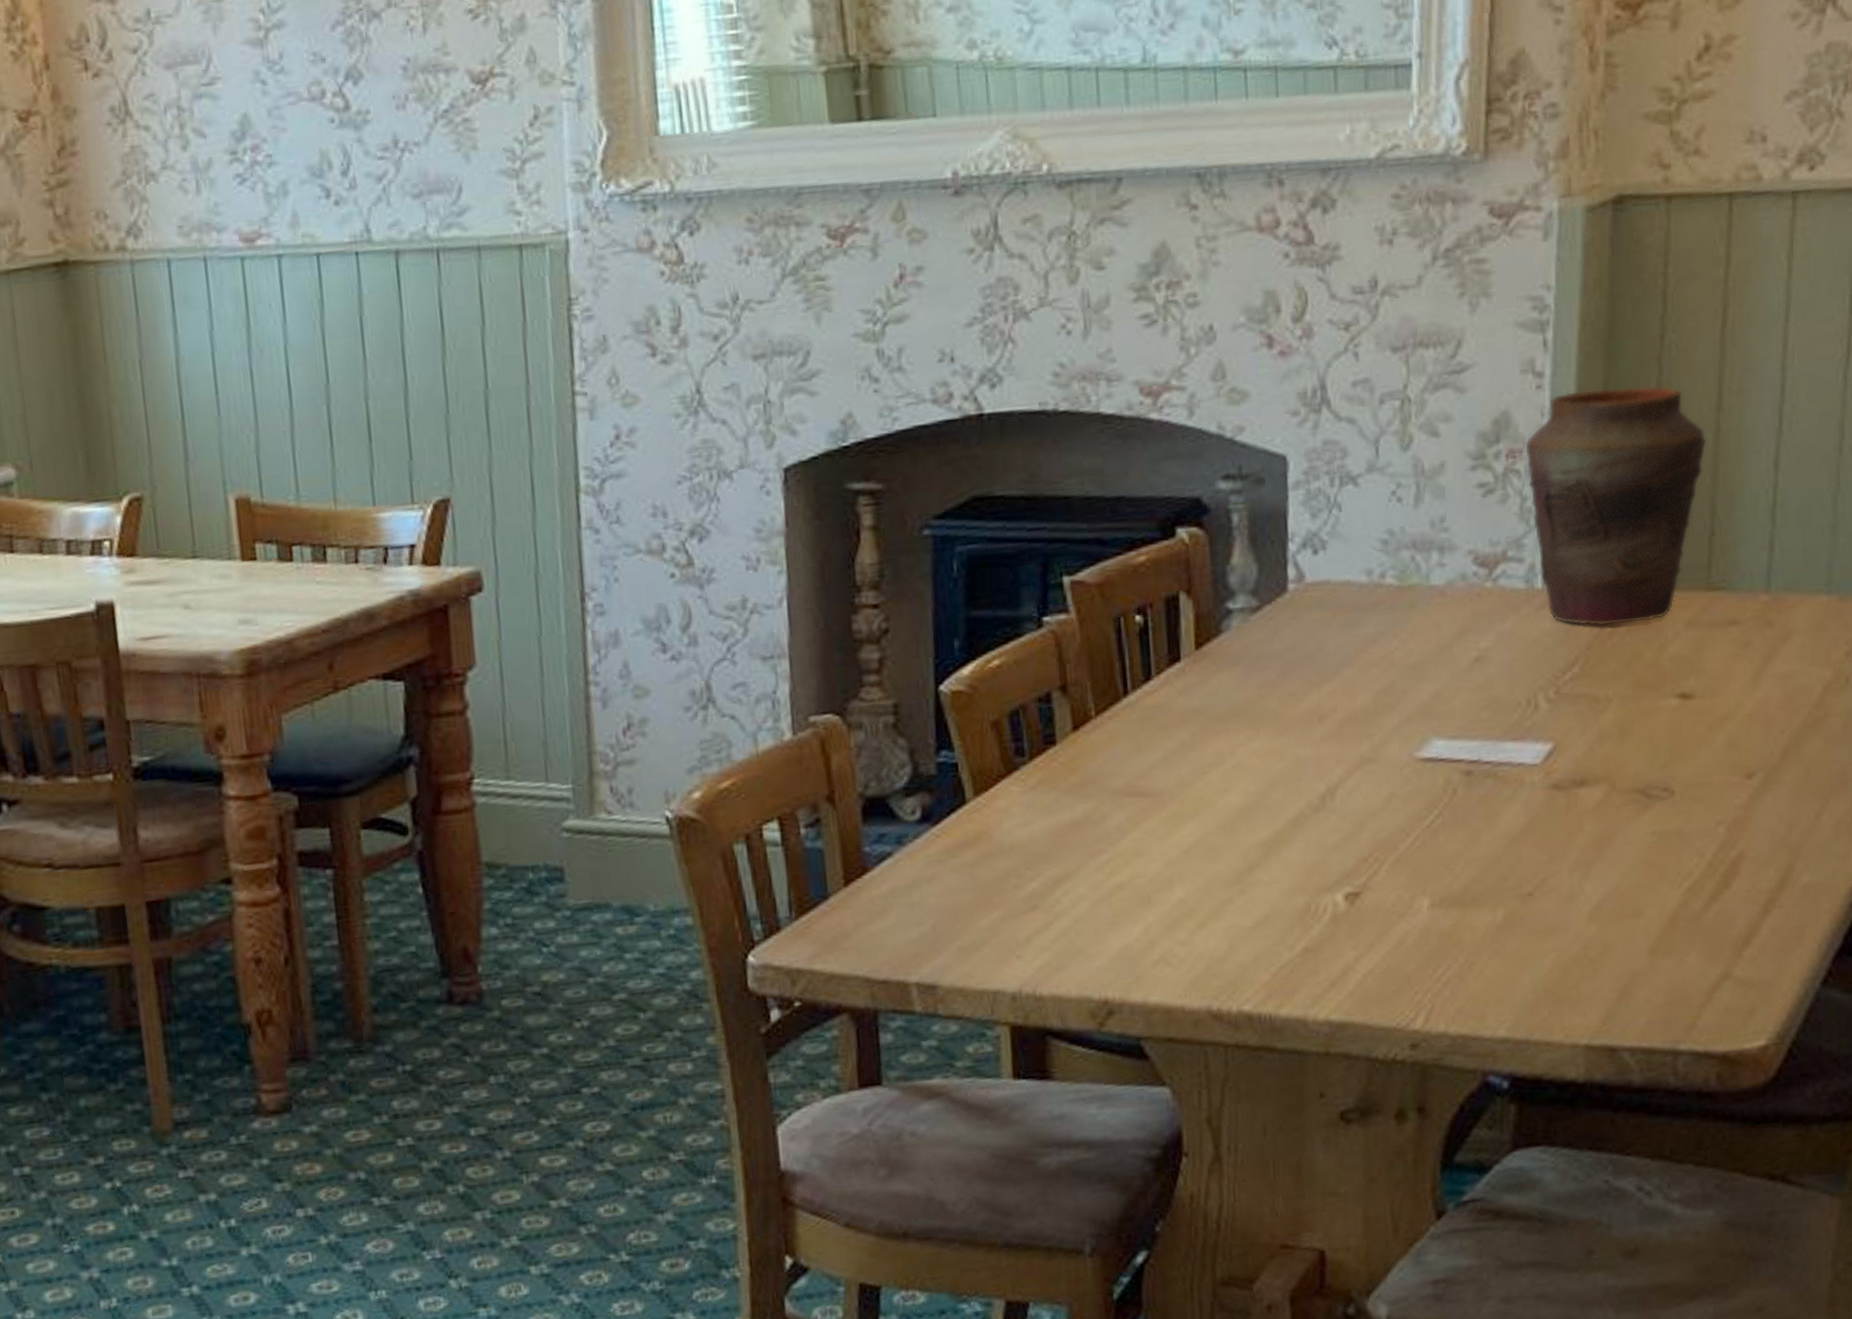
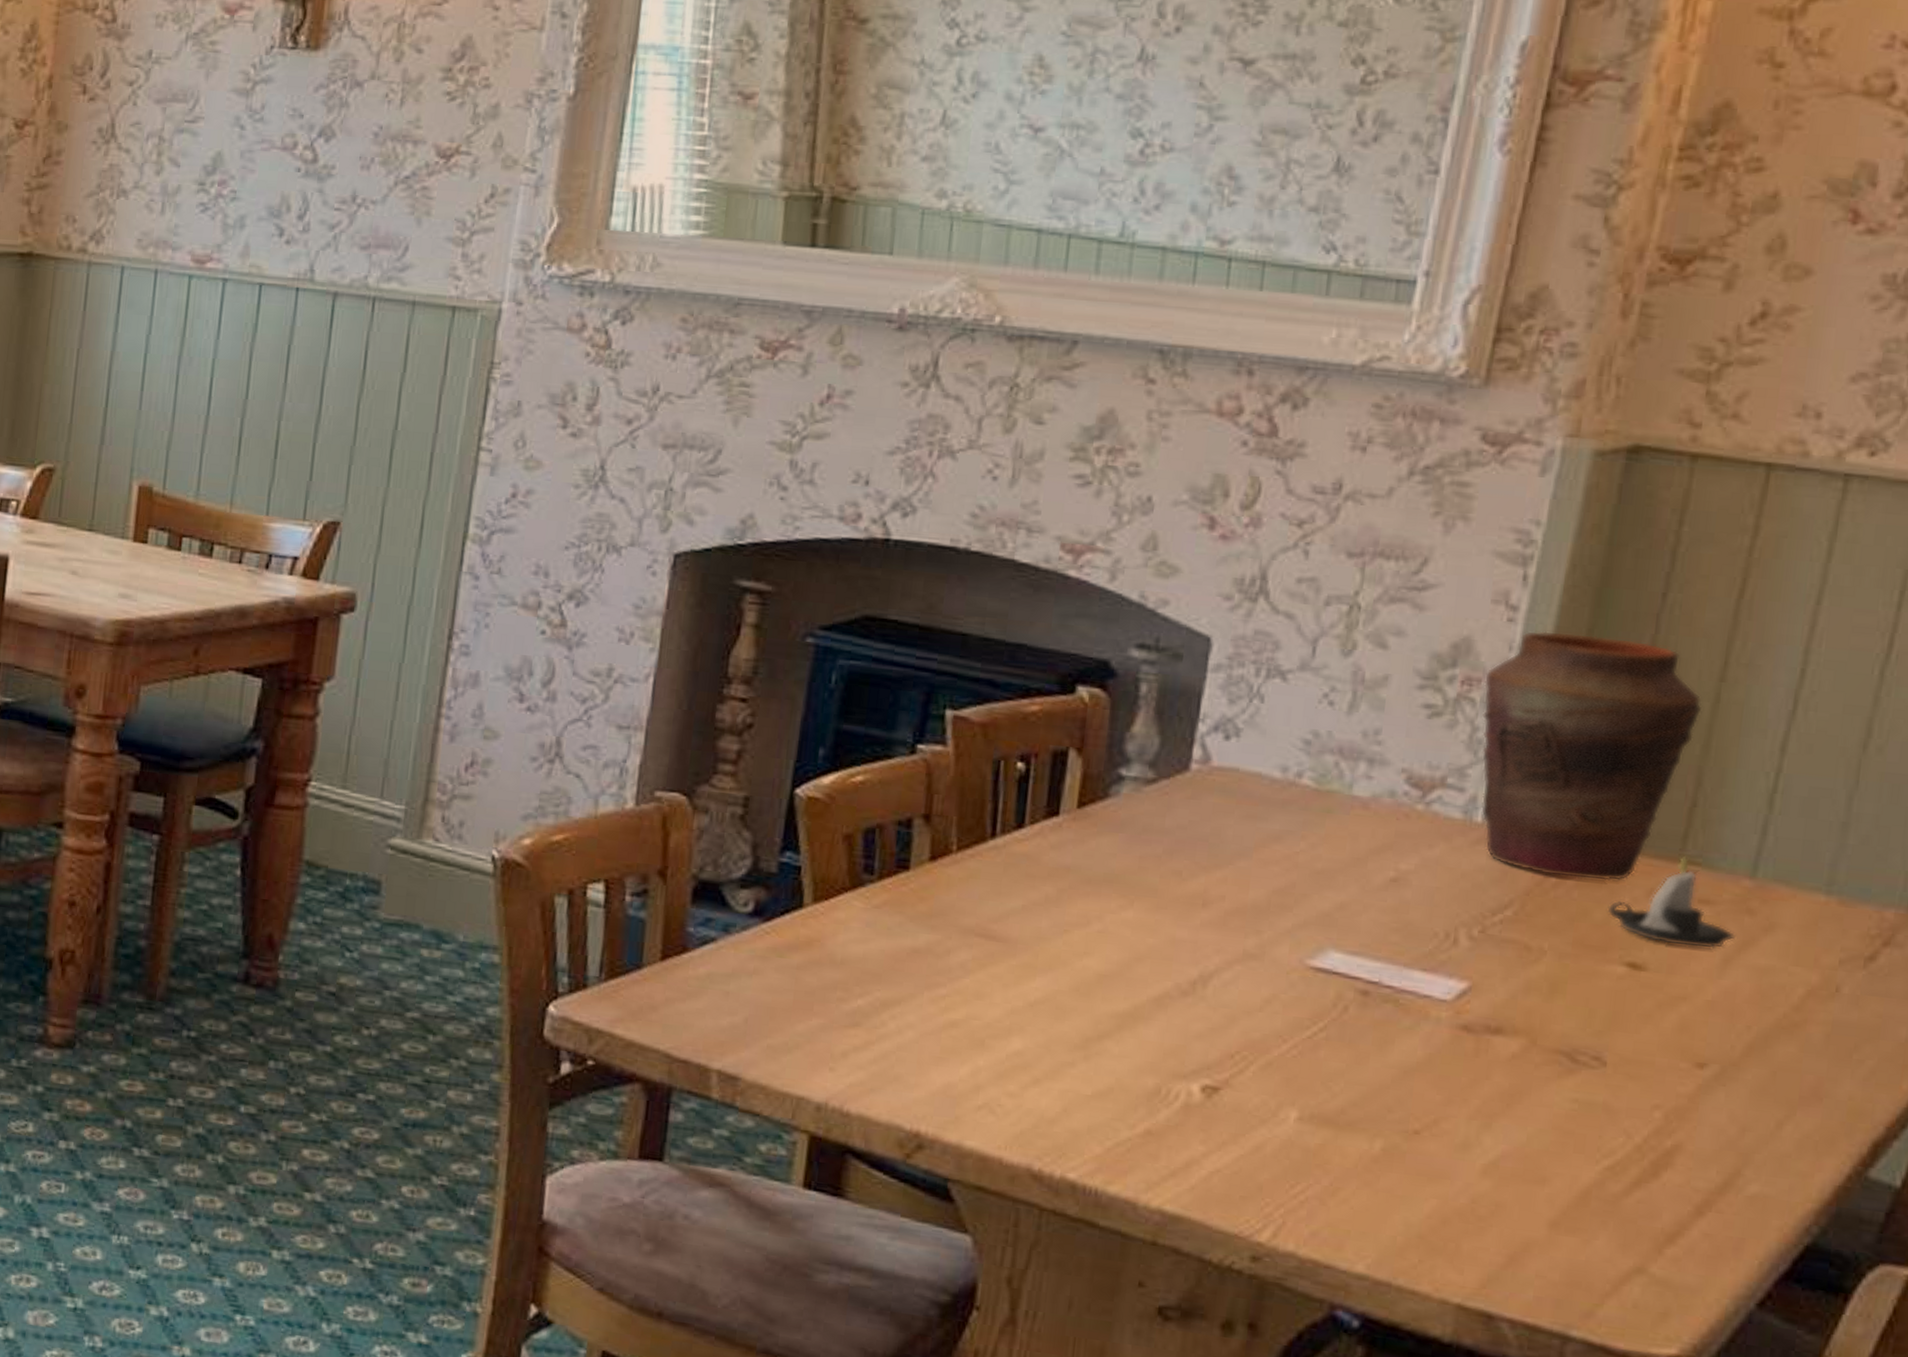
candle: none [1656,583,1761,670] -> present [1607,855,1735,949]

